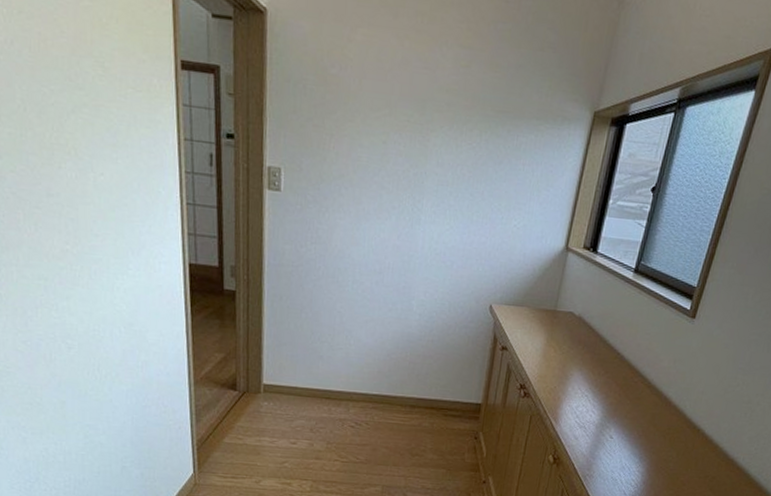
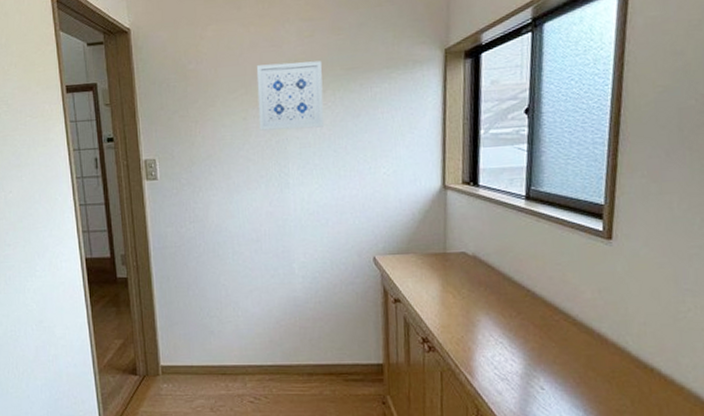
wall art: none [398,86,474,168] -> present [256,61,324,131]

